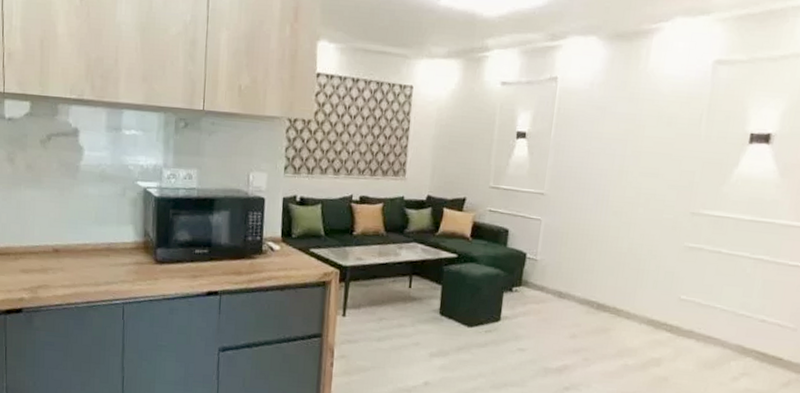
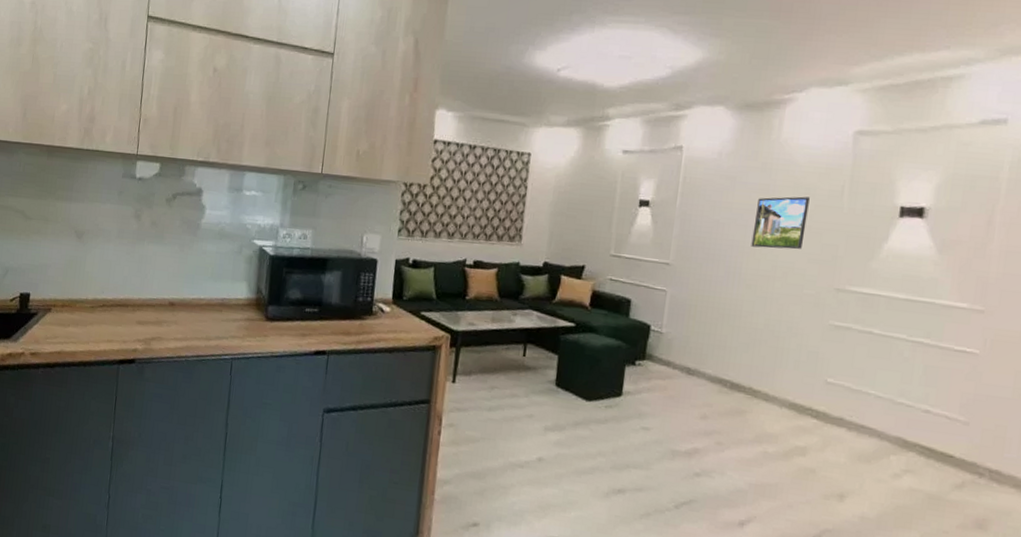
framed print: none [618,125,672,177] -> present [751,196,810,250]

